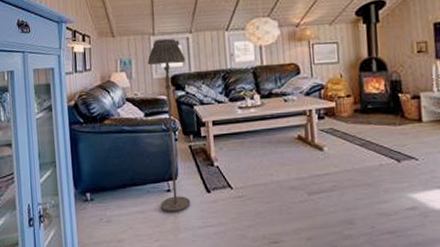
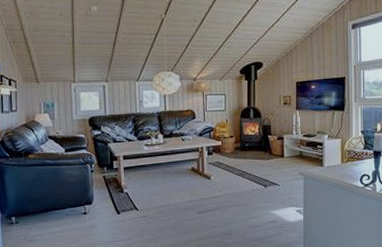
floor lamp: present [147,38,191,212] -> none [68,85,104,231]

